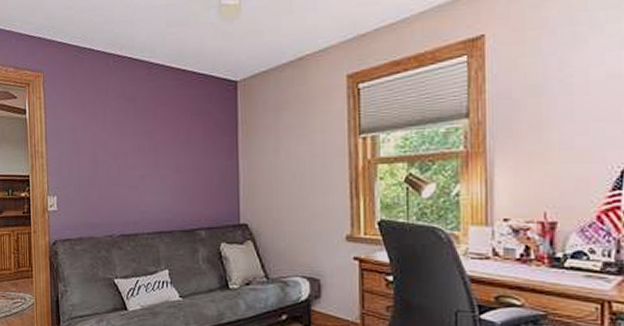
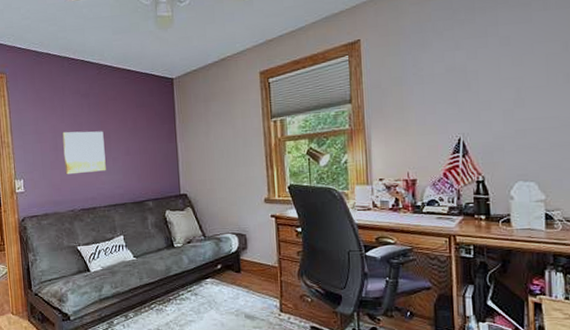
wall art: none [103,141,152,193] -> present [62,131,106,175]

